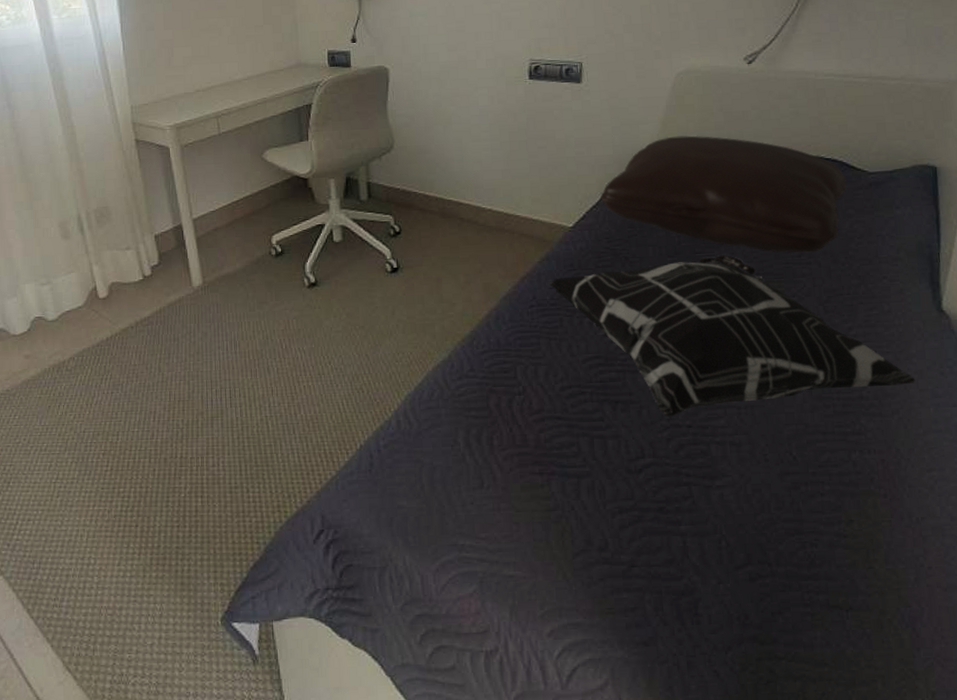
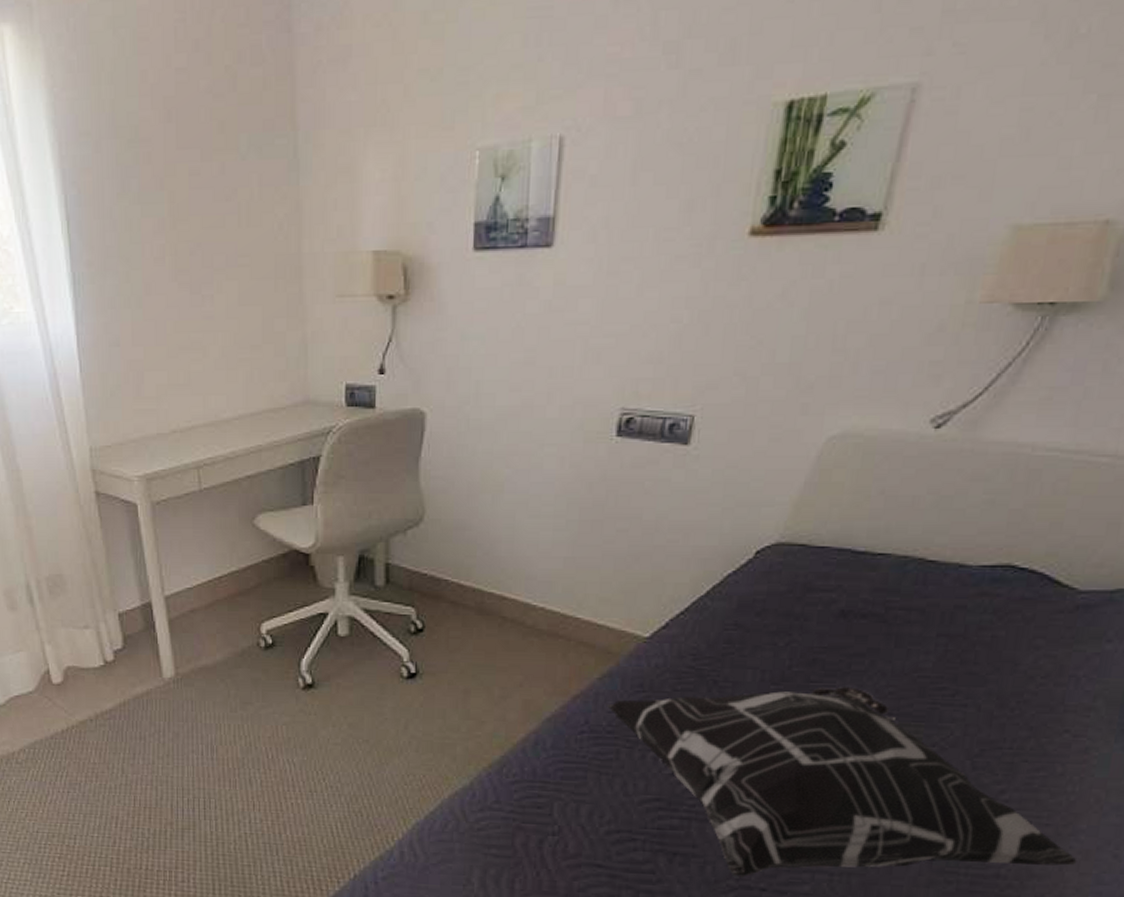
pillow: present [600,135,847,253] -> none [692,525,1044,692]

